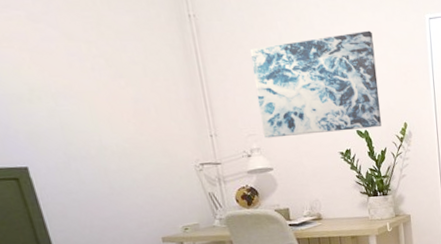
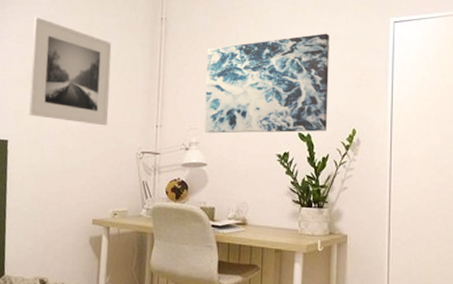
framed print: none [15,14,153,141] -> present [28,17,112,126]

